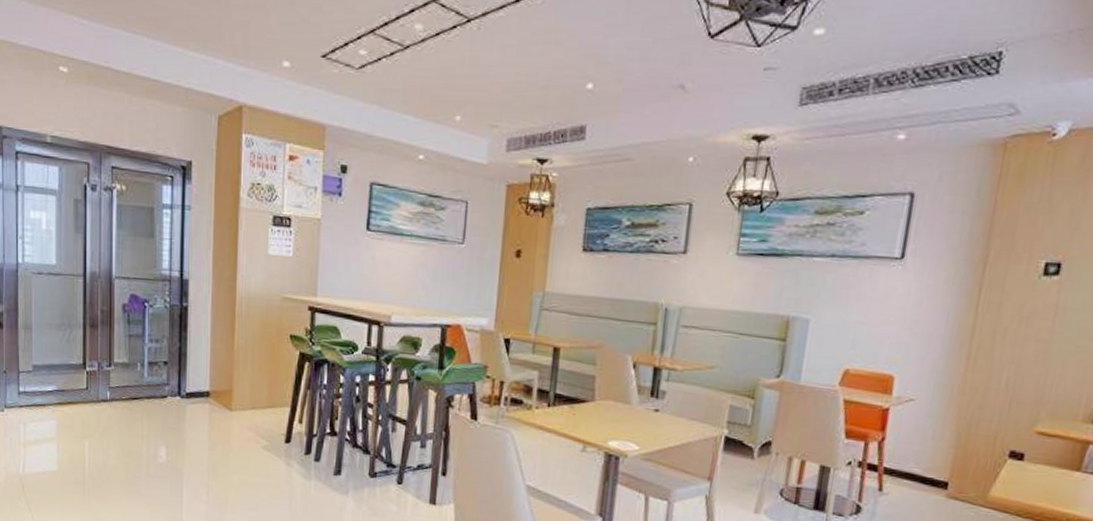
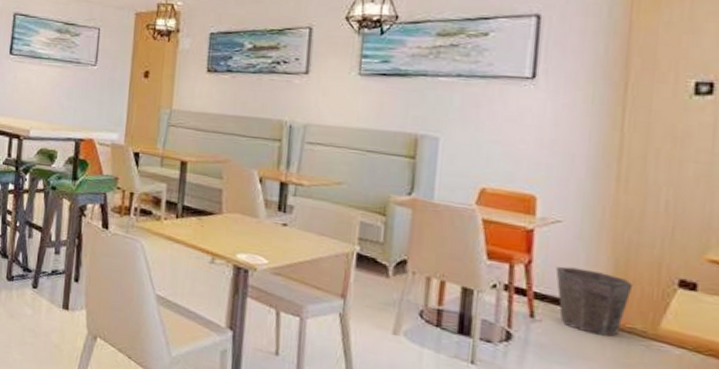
waste bin: none [905,442,971,506] -> present [556,266,633,337]

